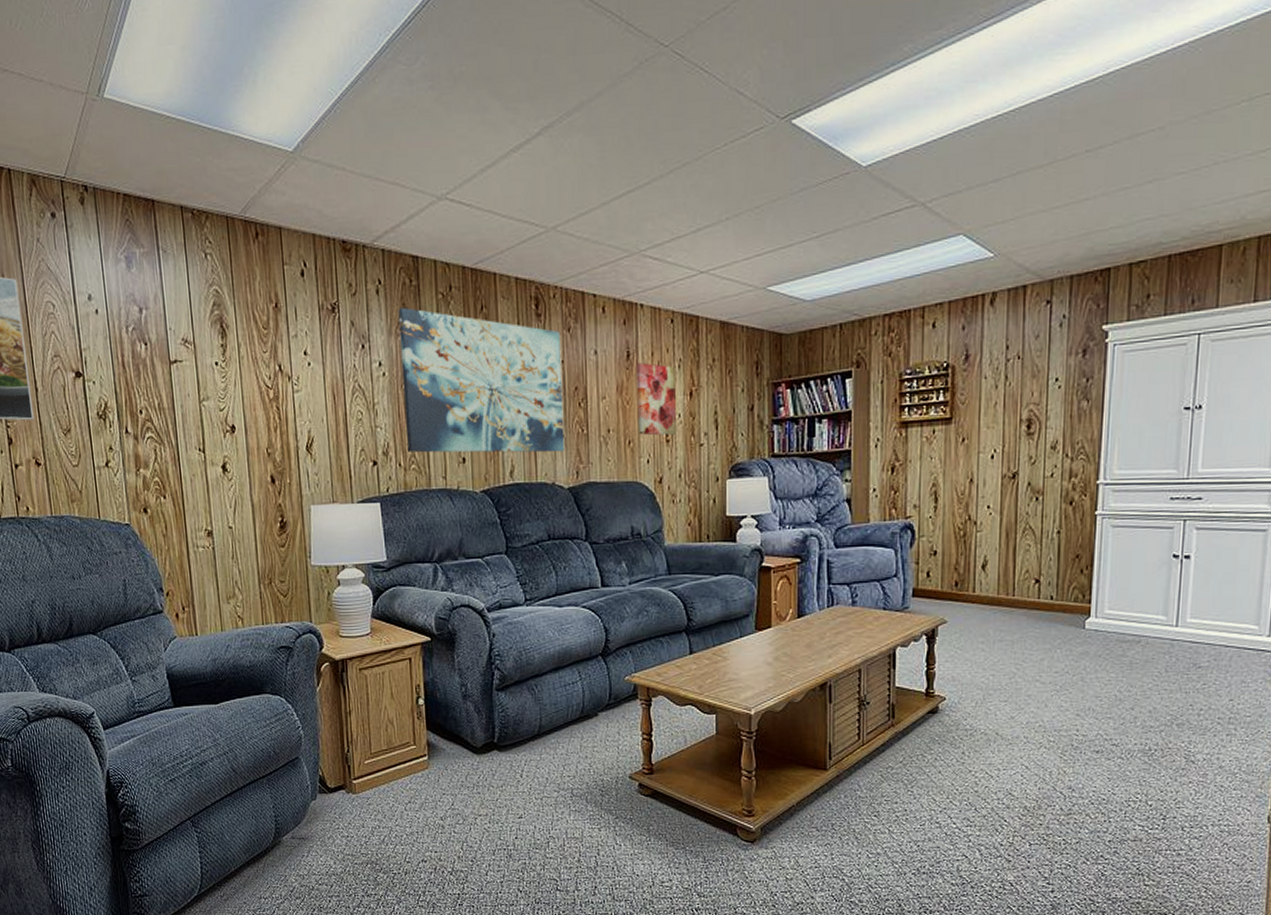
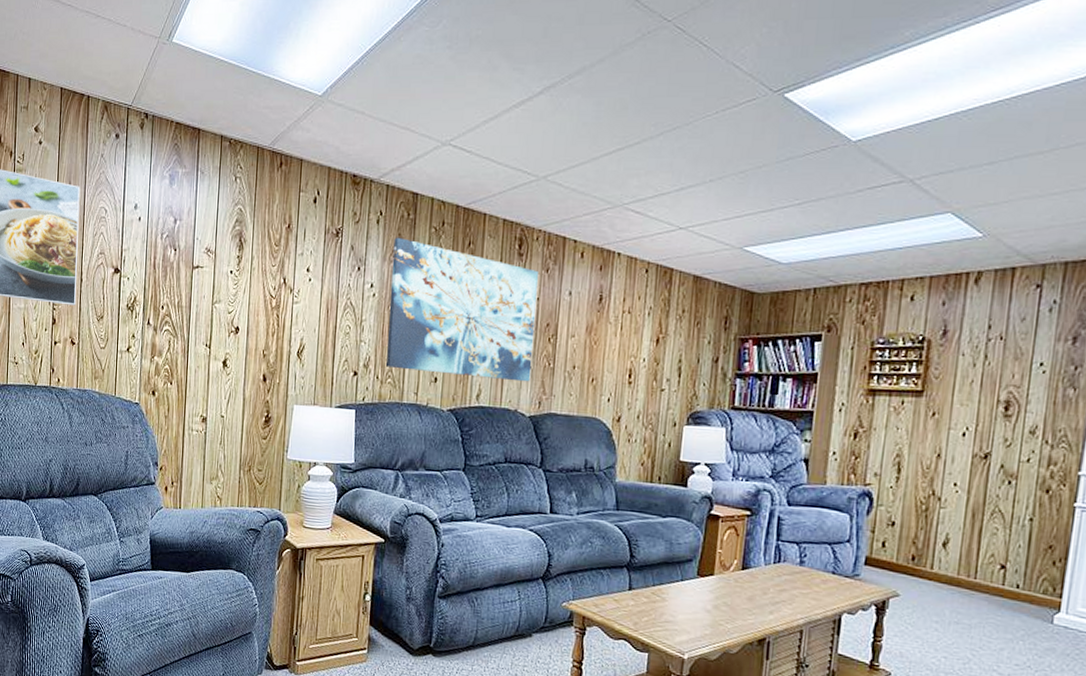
wall art: present [636,363,676,436] -> none [602,307,645,378]

